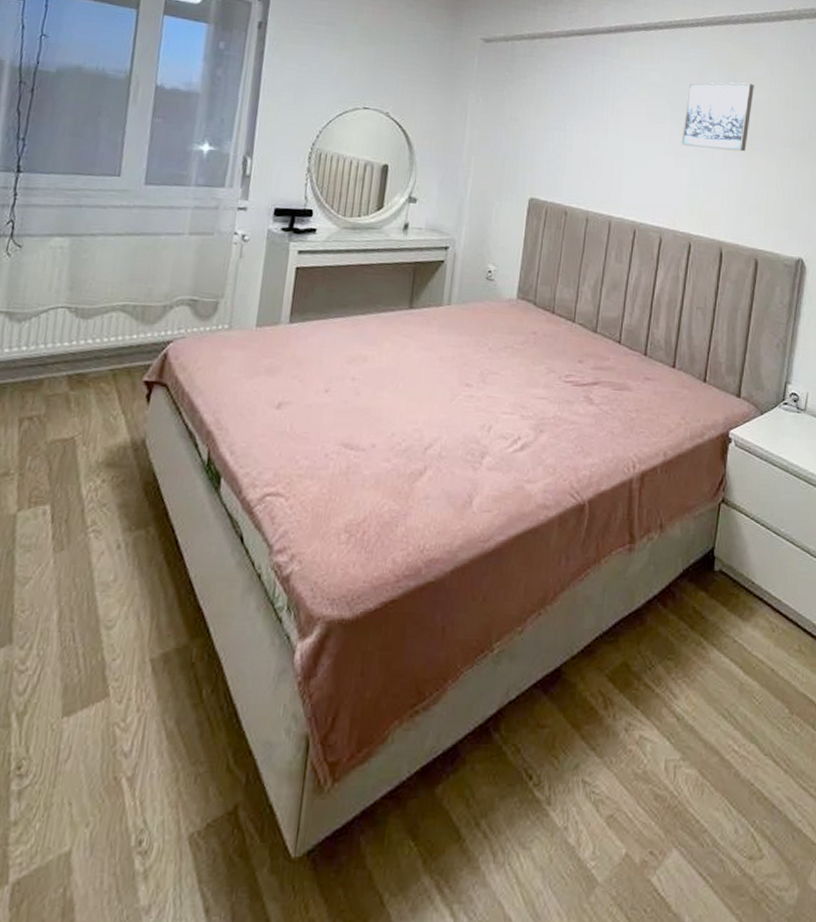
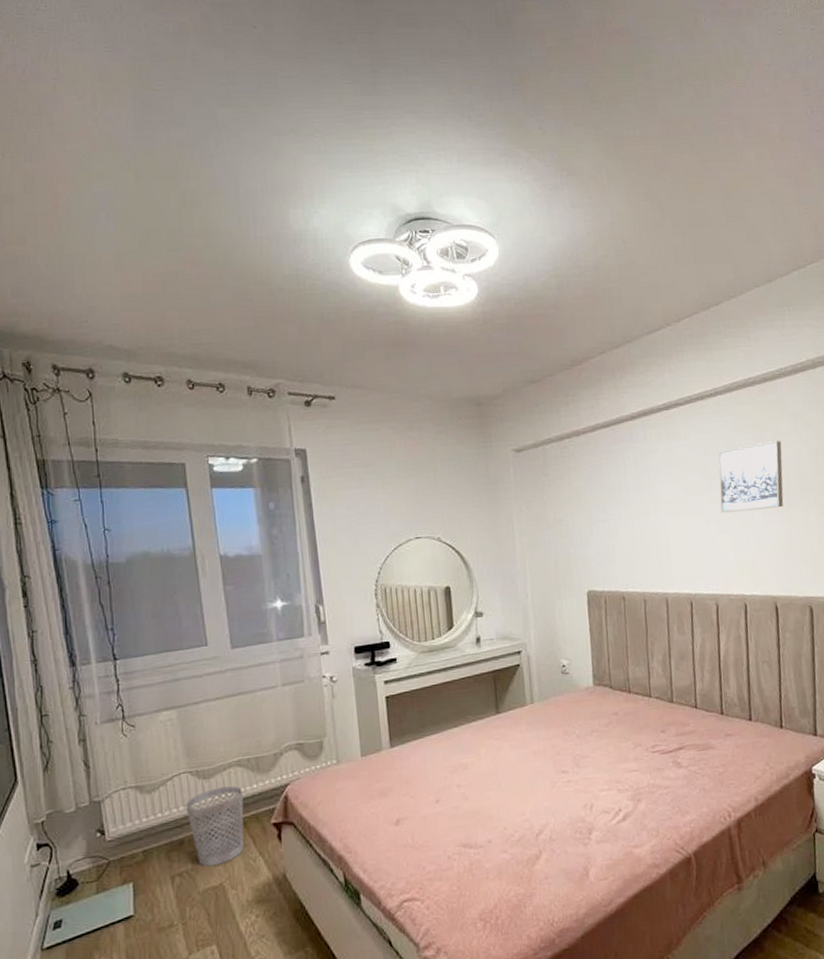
wastebasket: none [53,330,121,416] -> present [185,786,245,867]

